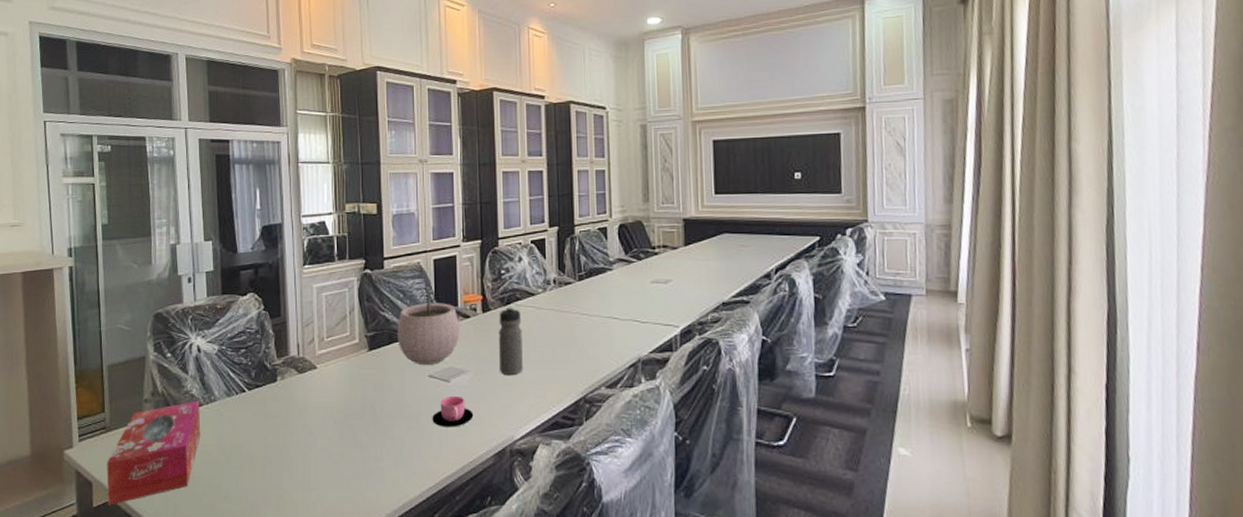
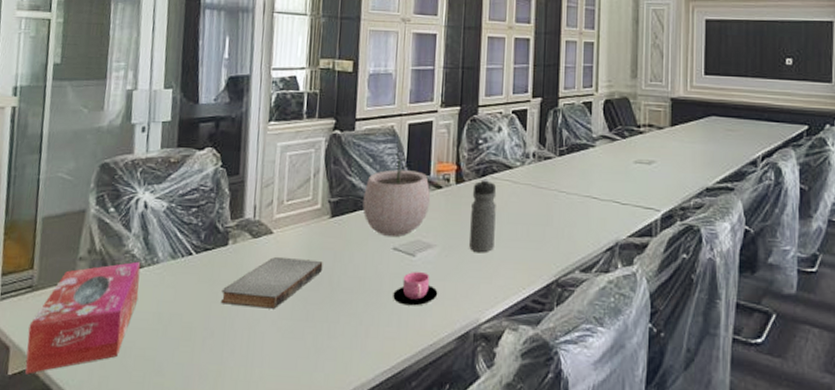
book: none [275,389,365,437] -> present [220,256,323,309]

